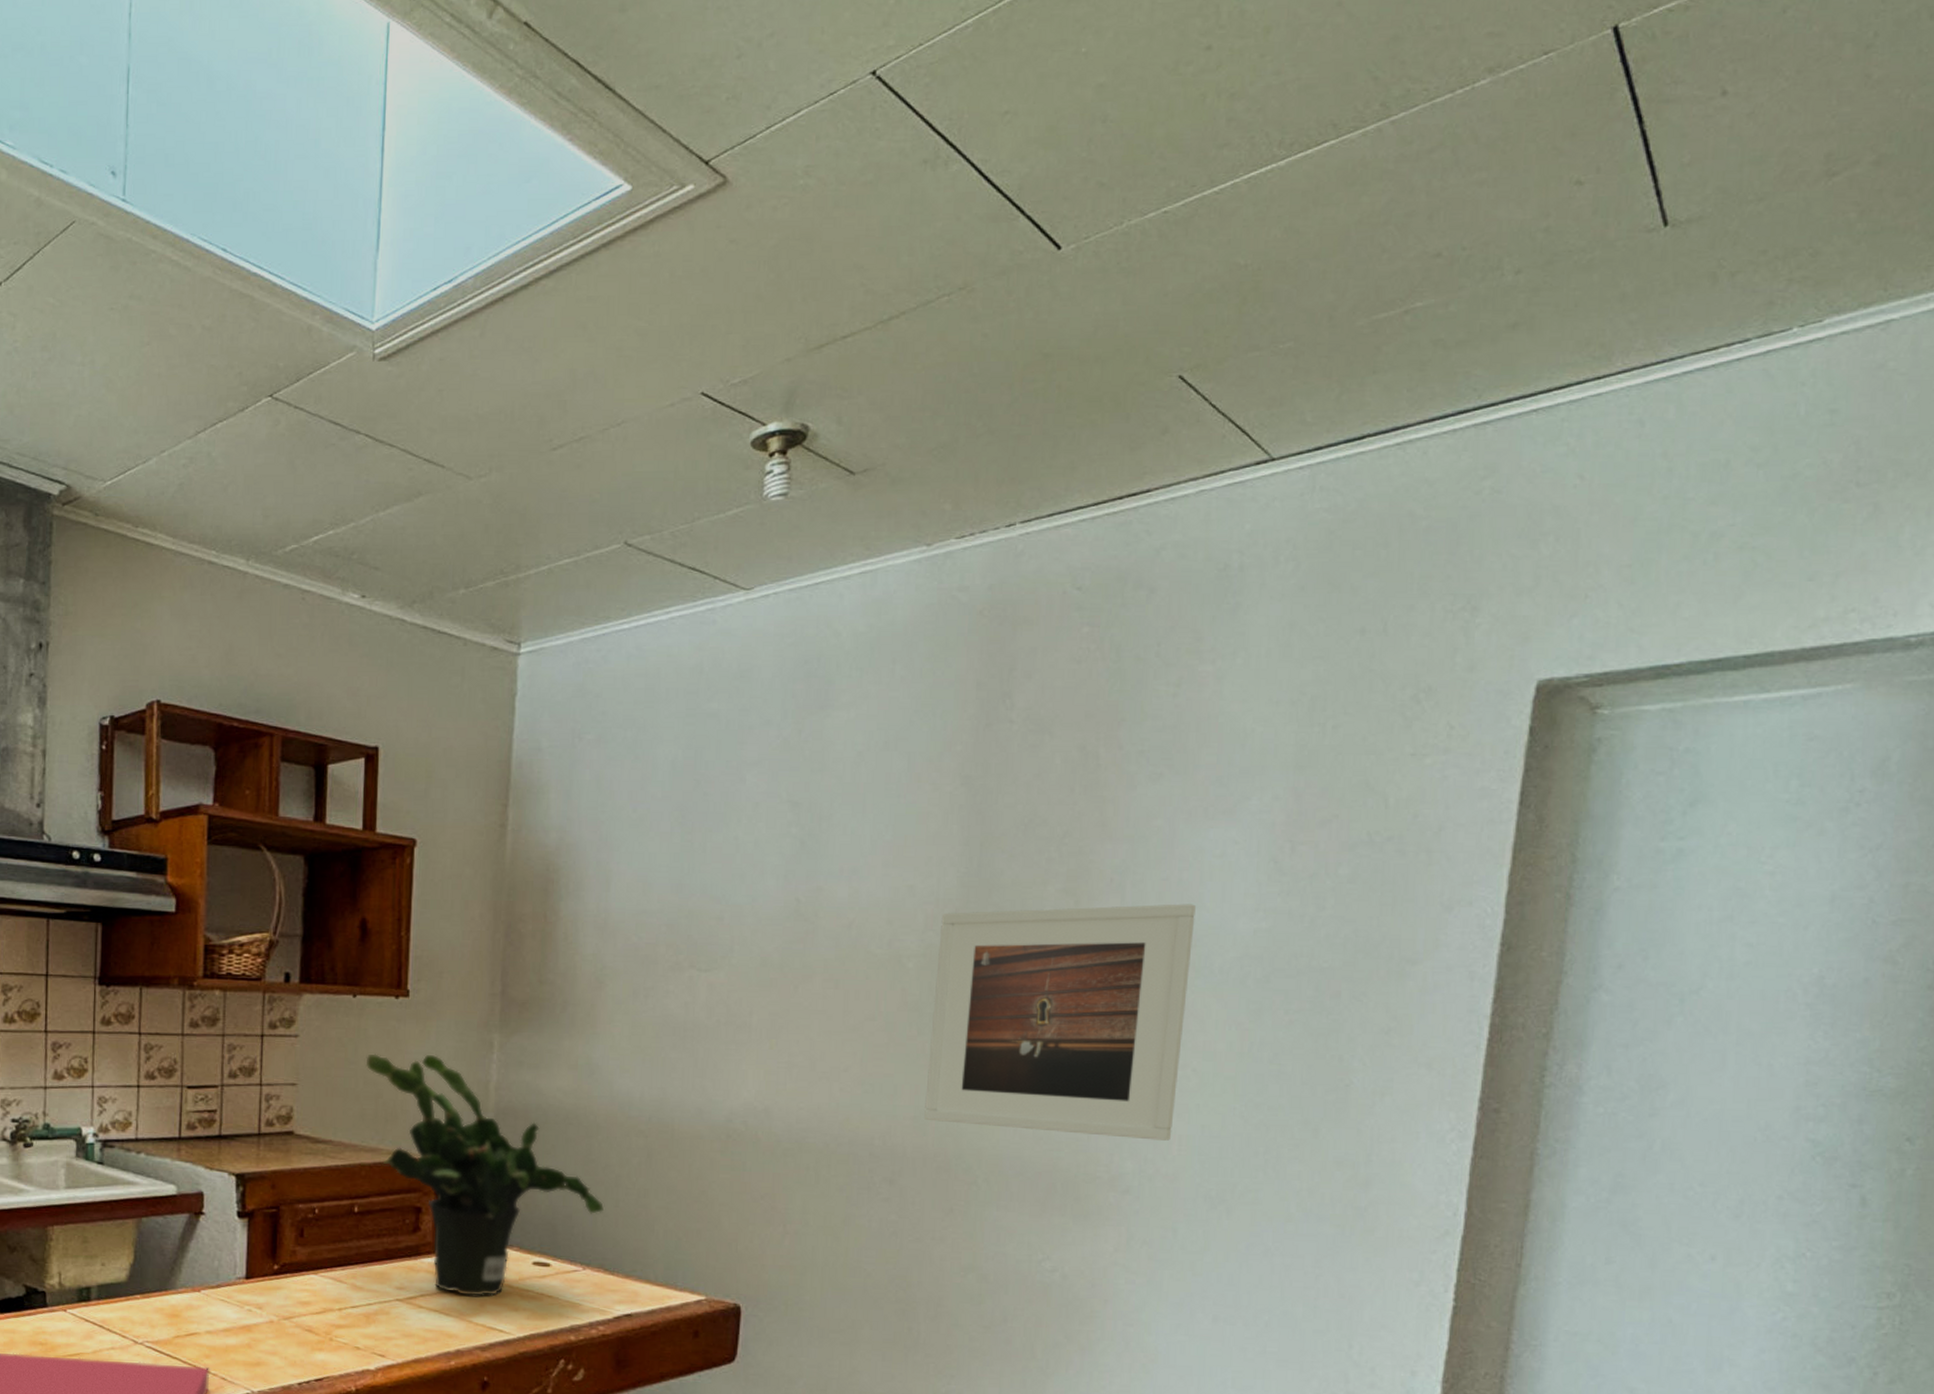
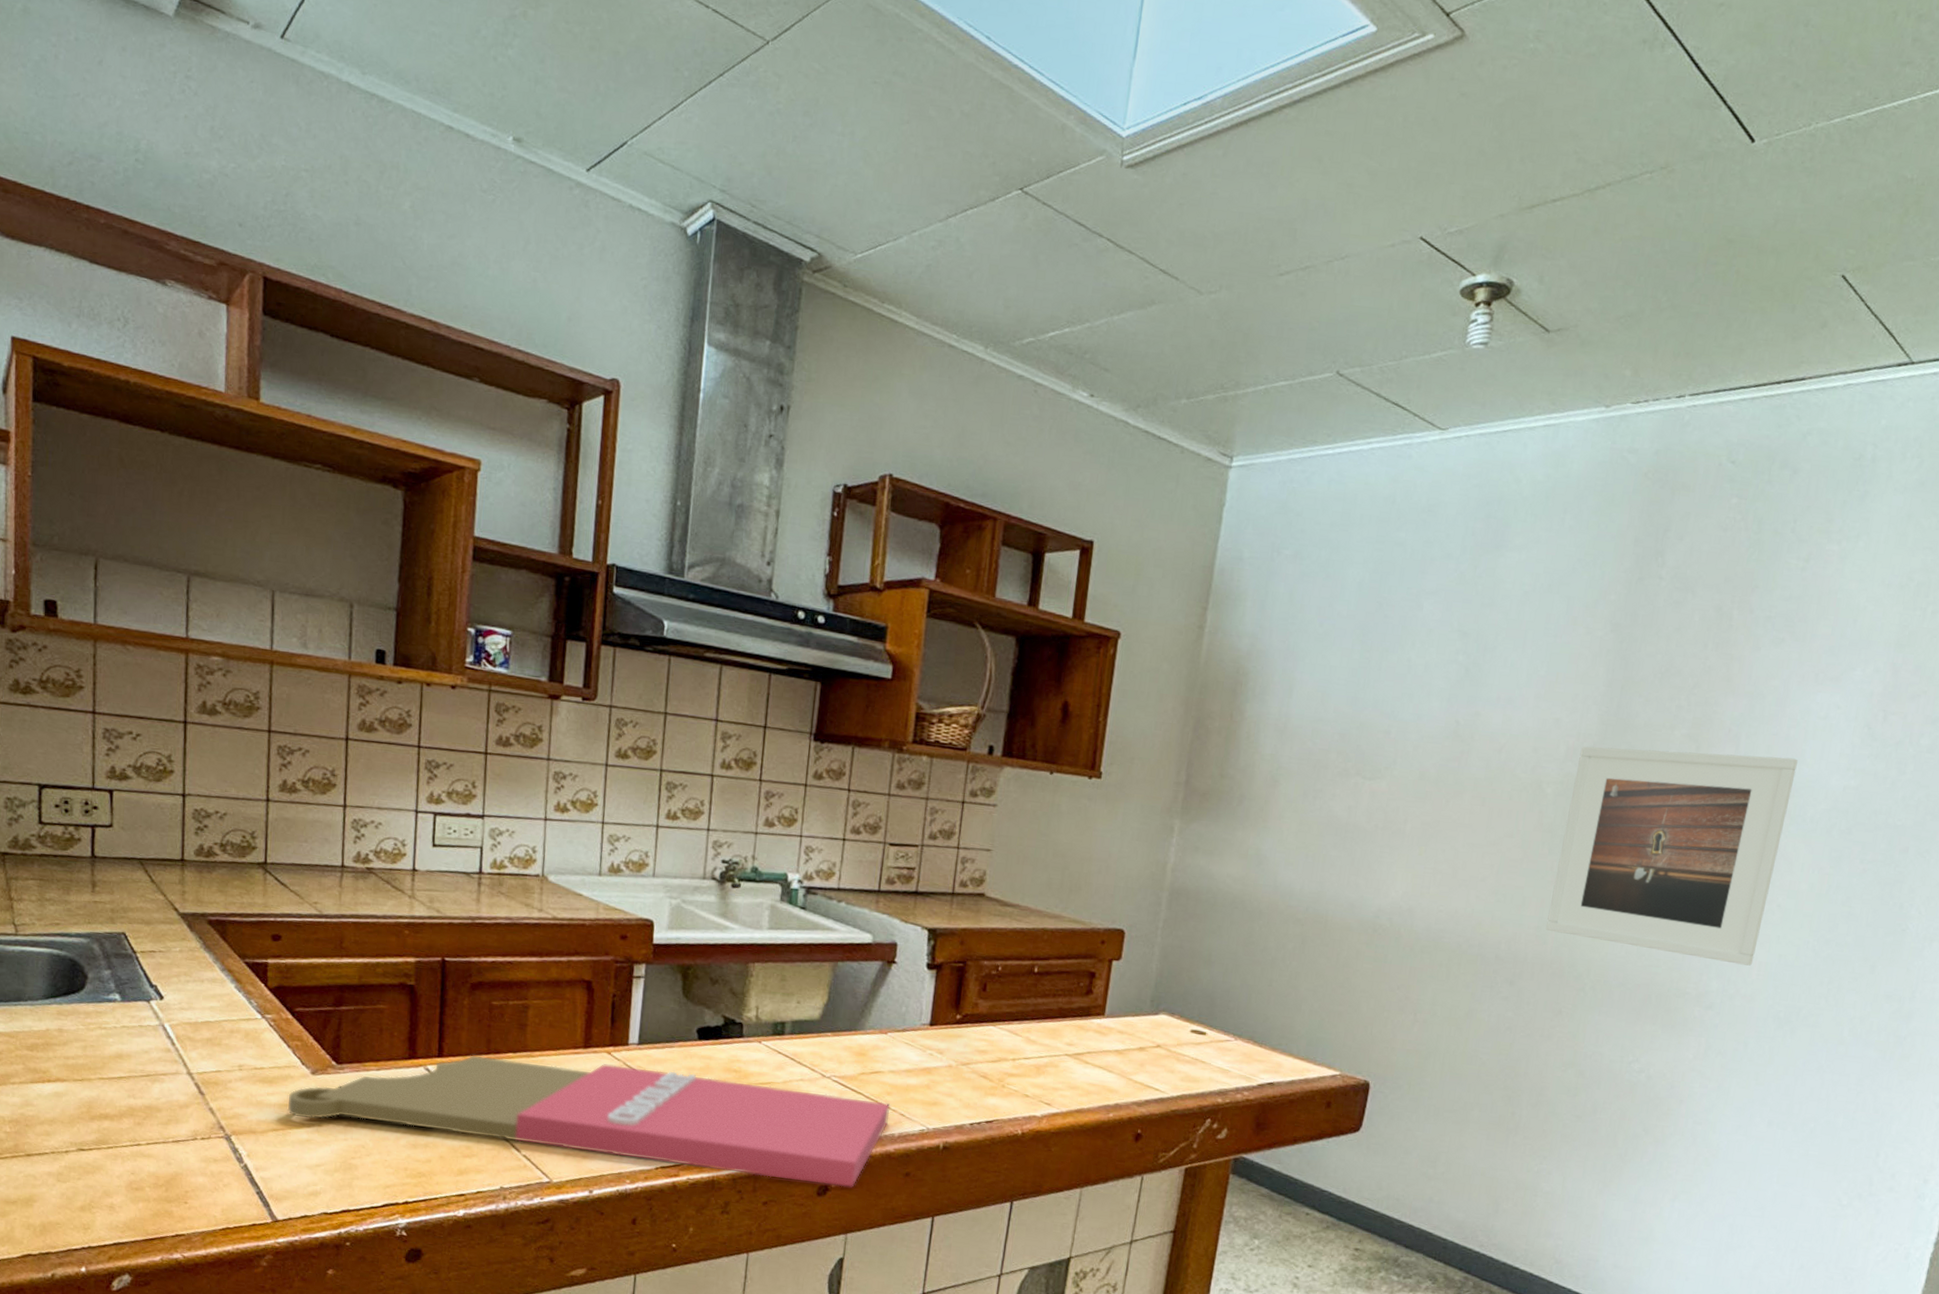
potted plant: present [365,1054,604,1297] -> none [1056,828,1259,1058]

